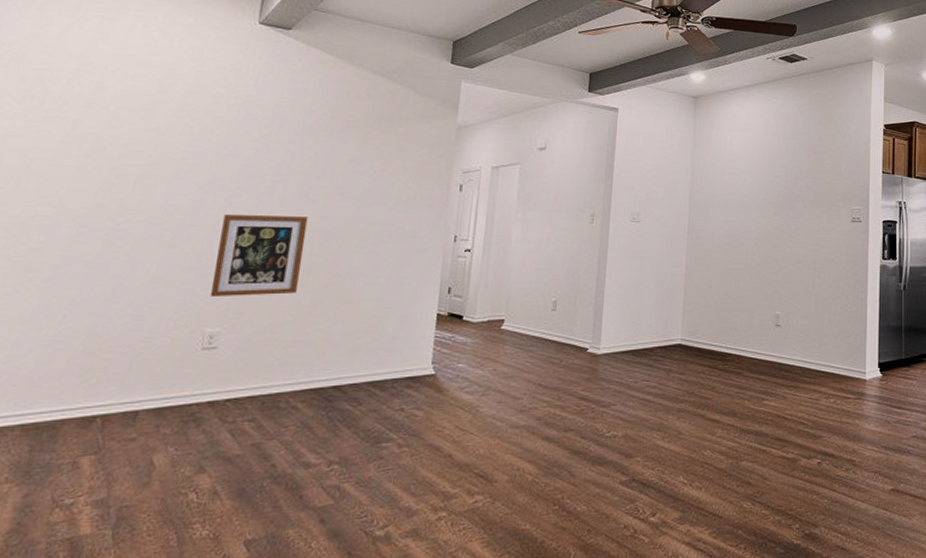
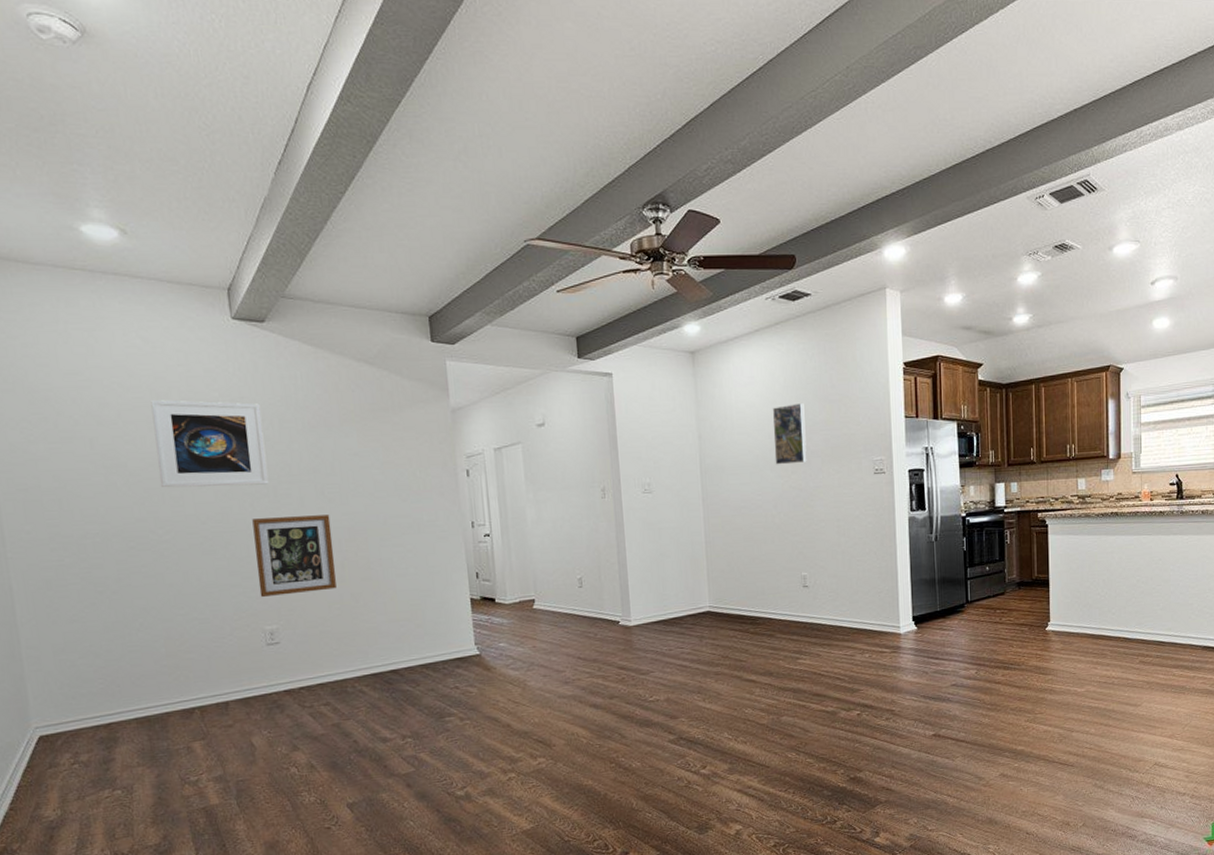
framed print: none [135,90,265,181] -> present [150,400,269,488]
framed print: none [760,151,792,206] -> present [772,403,807,465]

